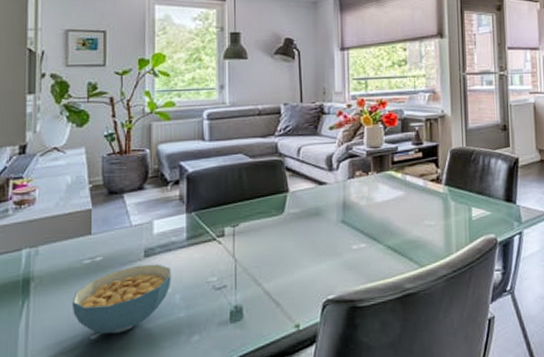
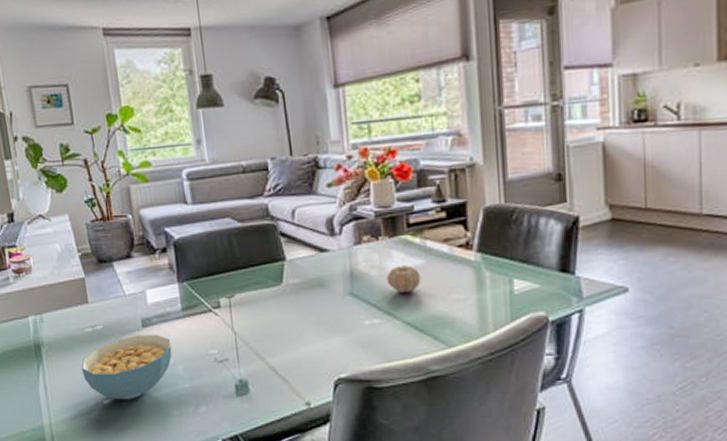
fruit: none [373,196,401,220] -> present [387,265,421,292]

